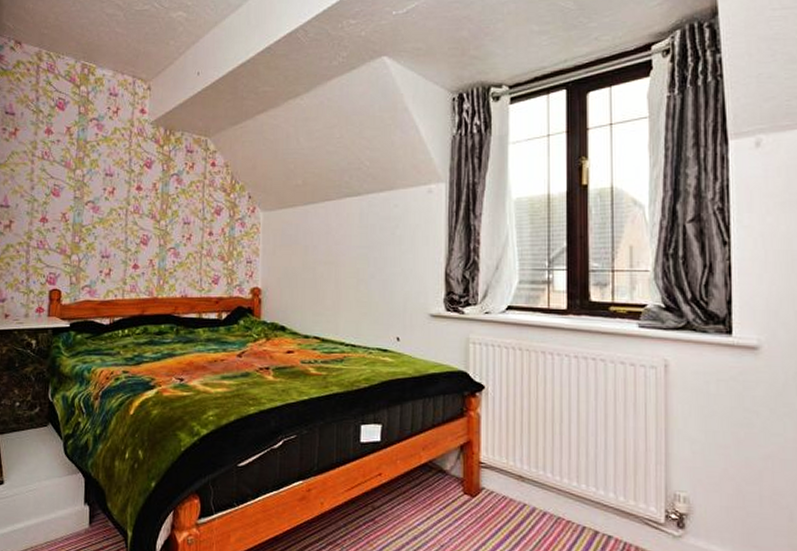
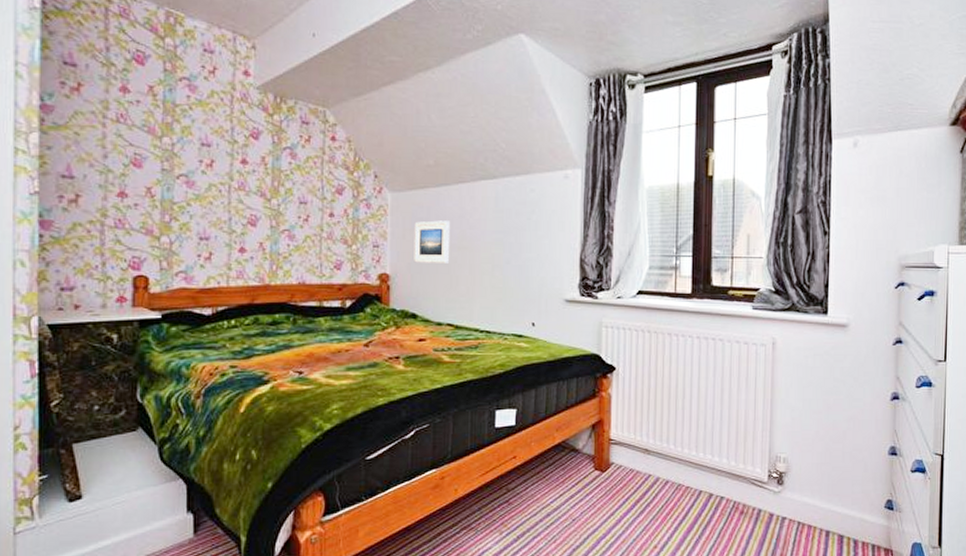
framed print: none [283,237,318,278] -> present [414,220,451,263]

